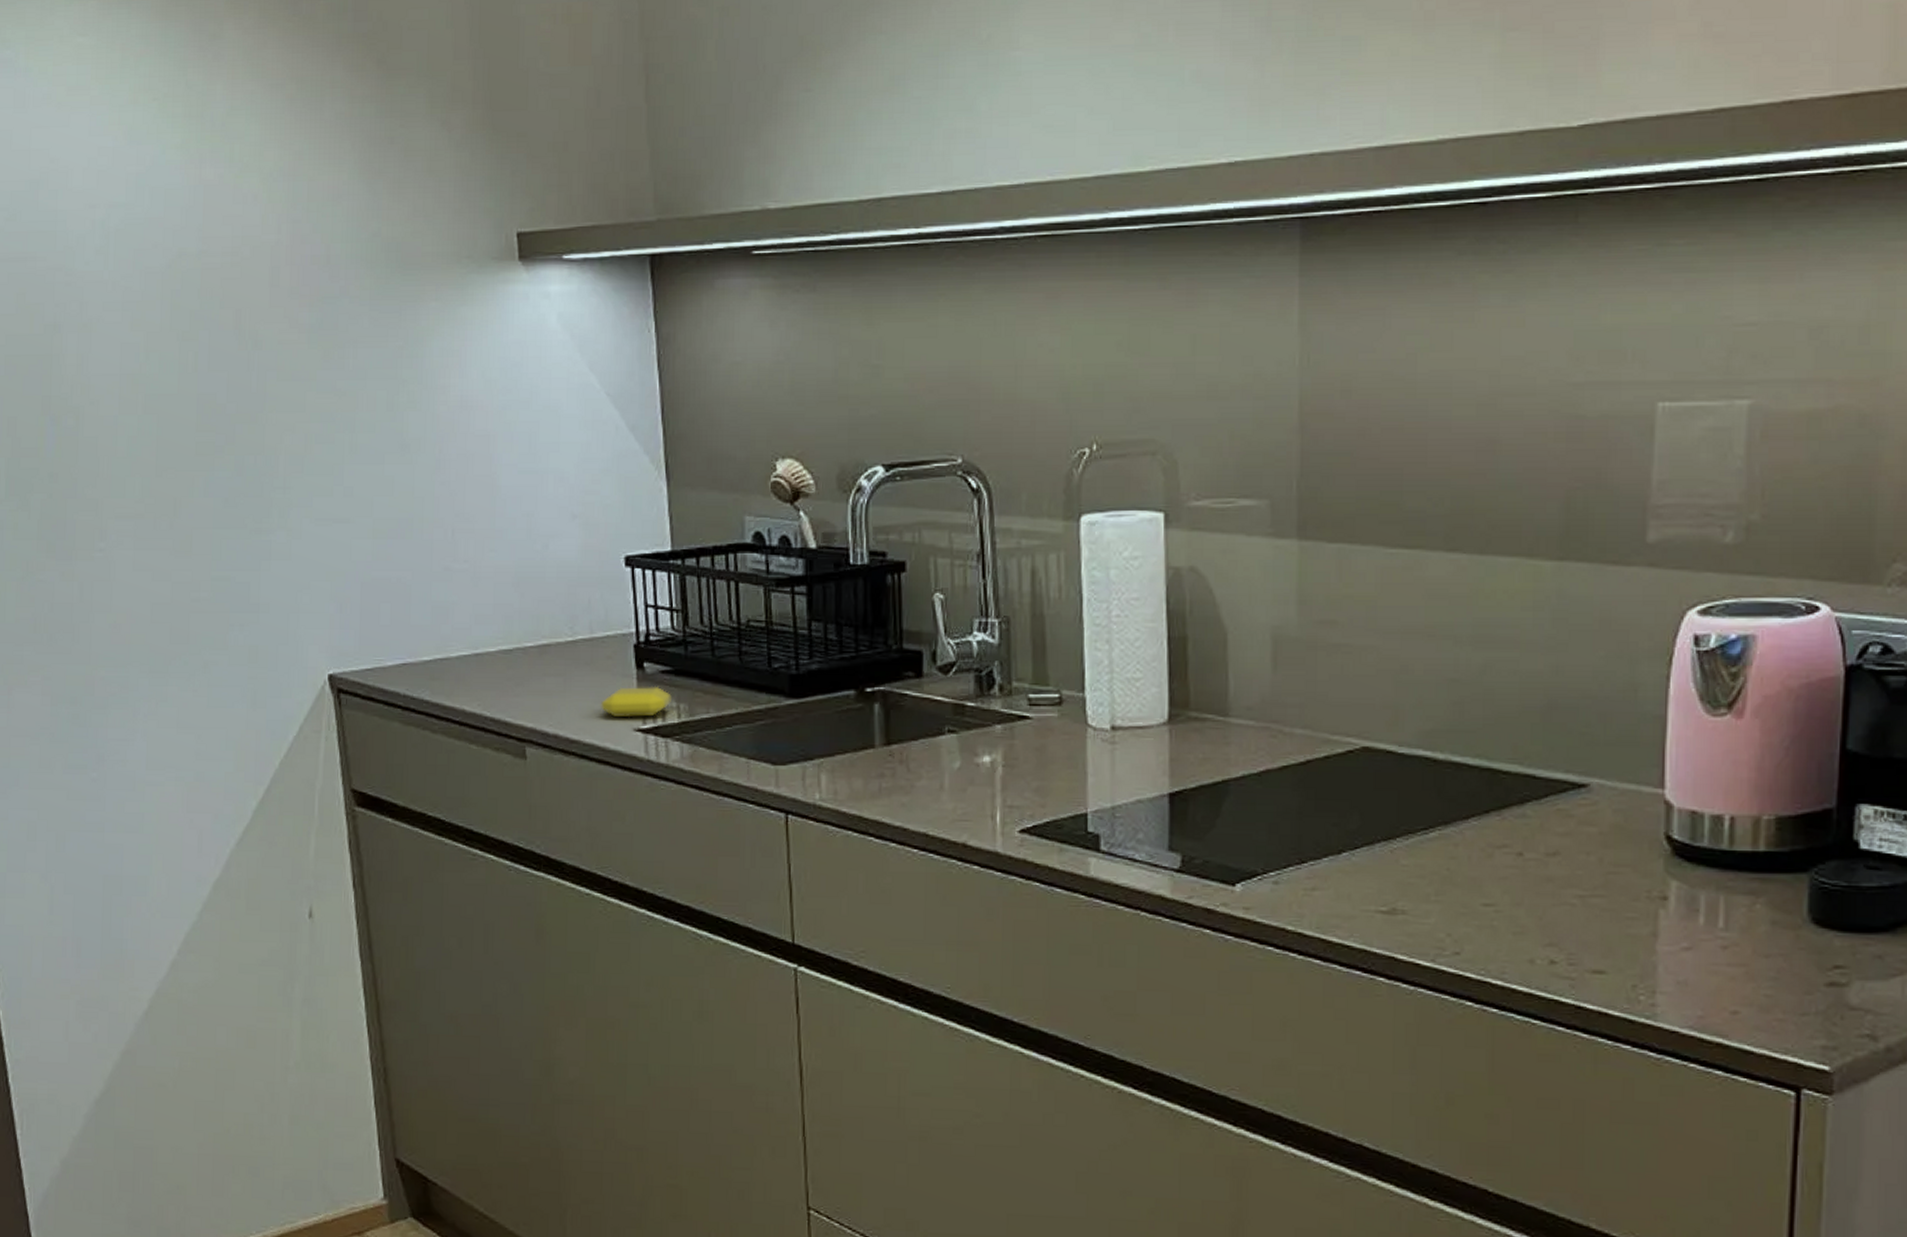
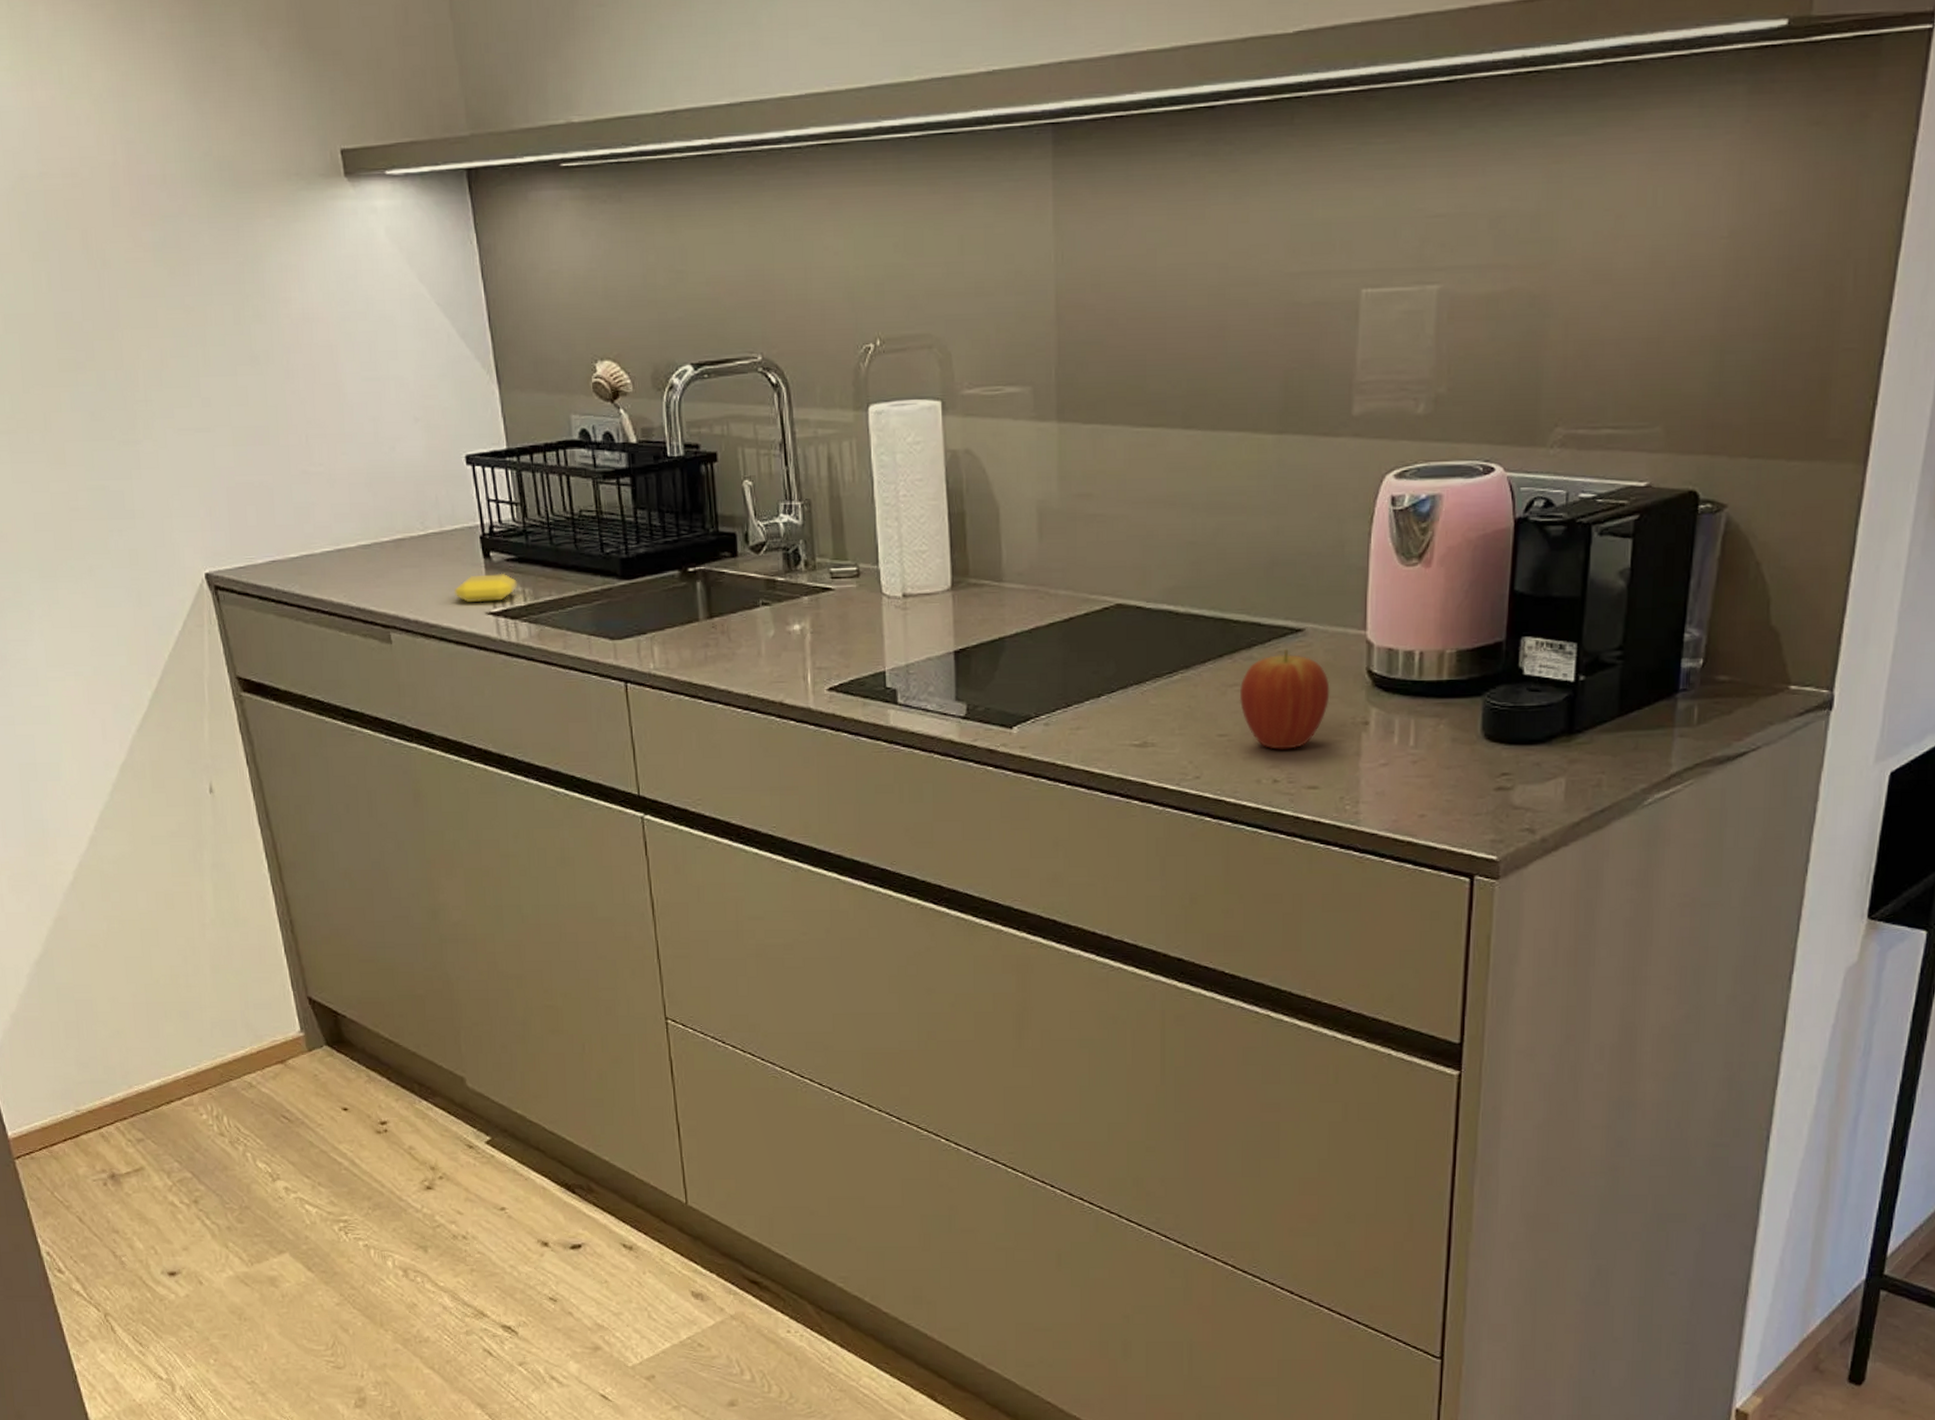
fruit: none [1508,806,1620,925] -> present [1239,648,1330,749]

